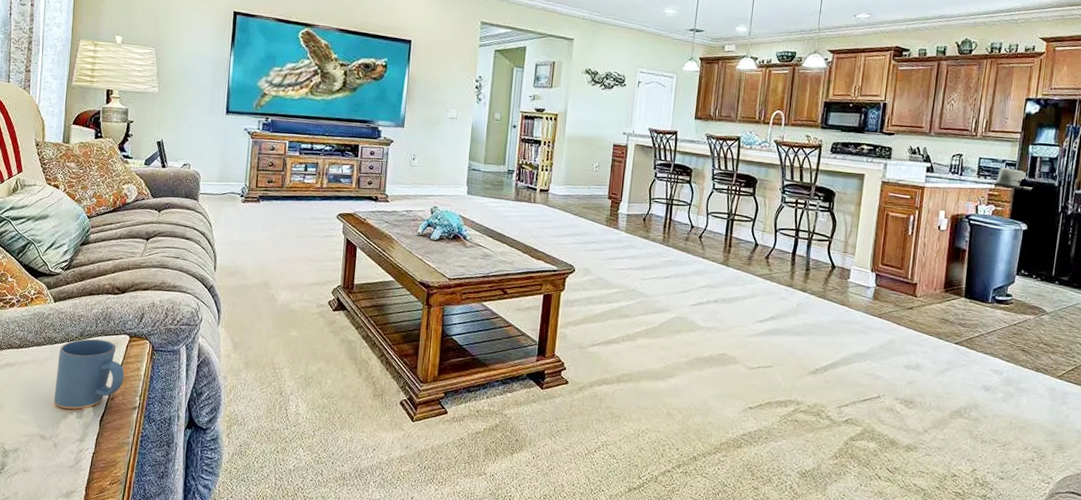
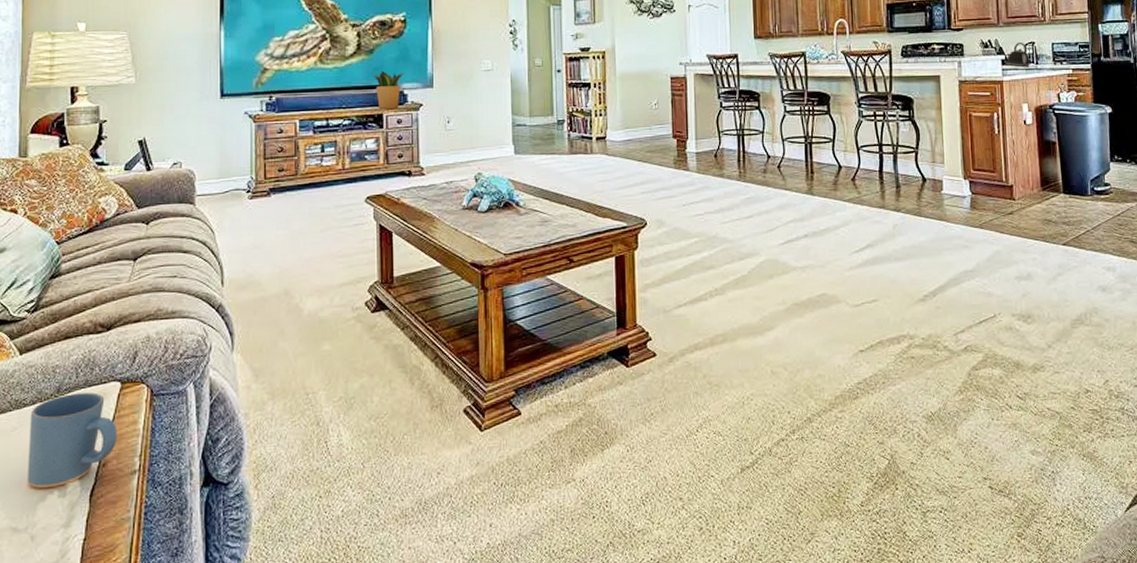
potted plant: none [353,107,382,143] -> present [372,70,405,110]
kettle: none [930,153,955,178] -> present [1006,43,1030,68]
toaster: present [995,167,1033,192] -> none [1072,50,1110,72]

